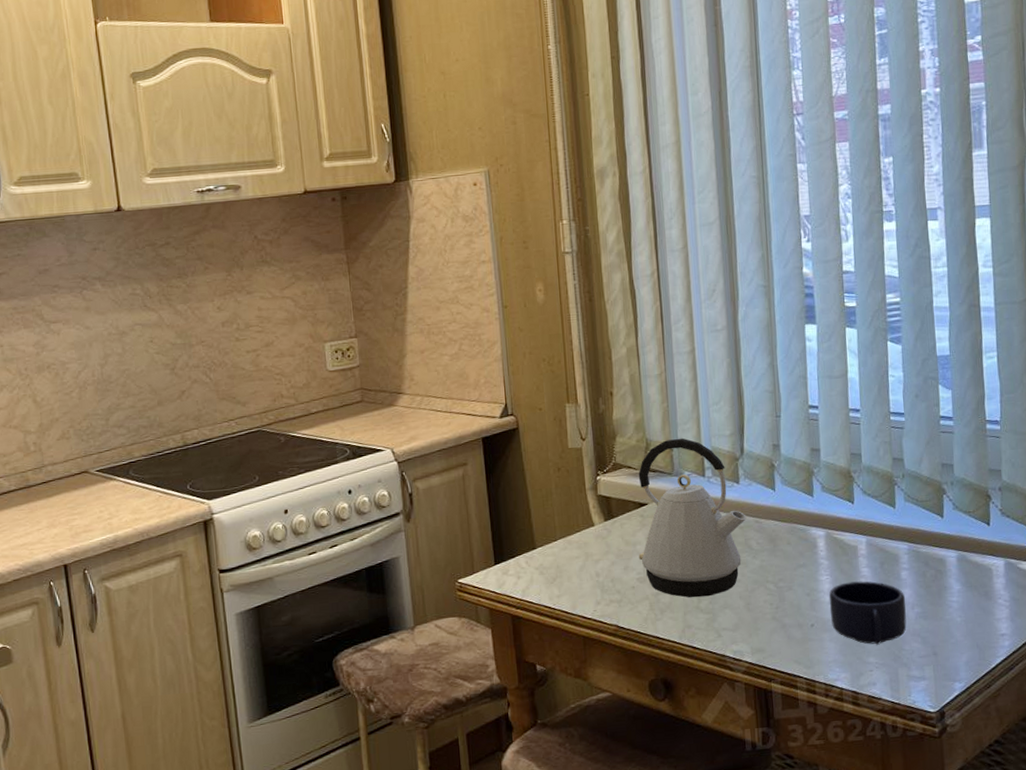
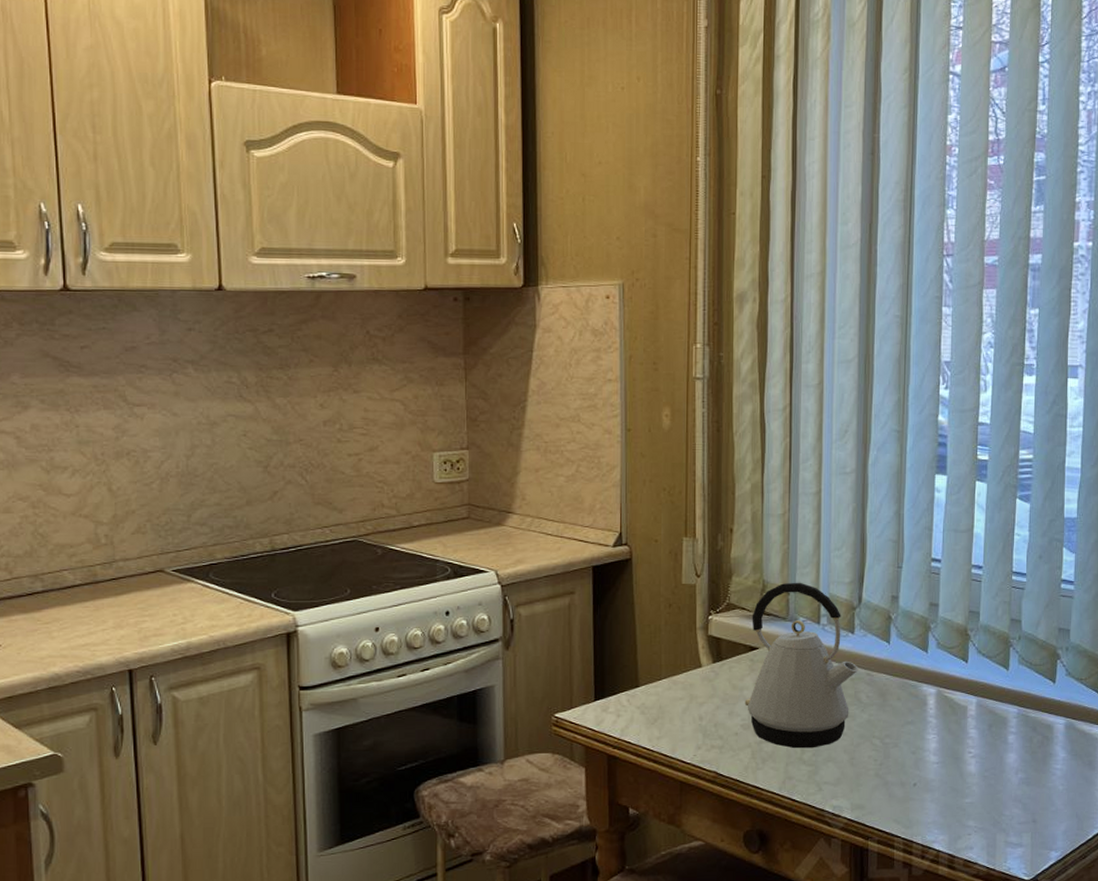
mug: present [829,581,907,645] -> none [933,742,1011,809]

